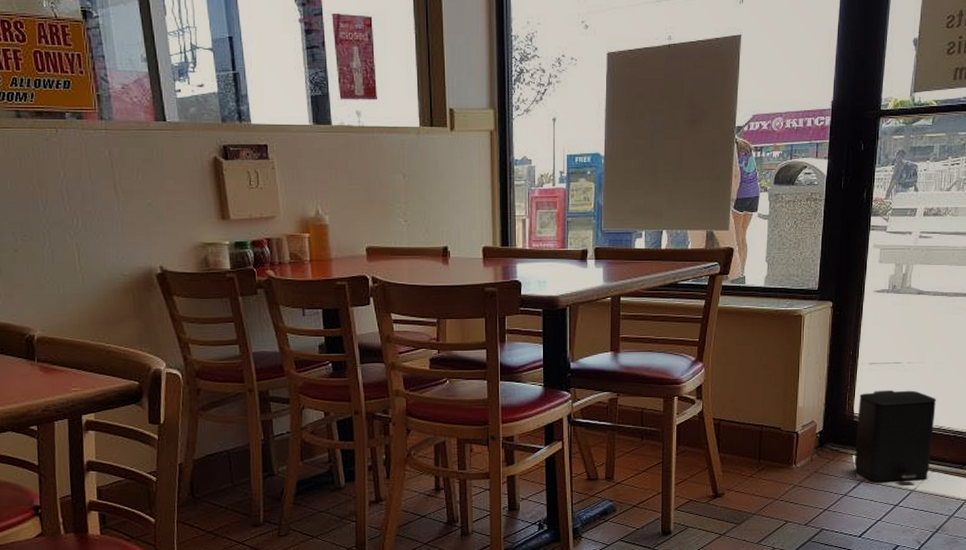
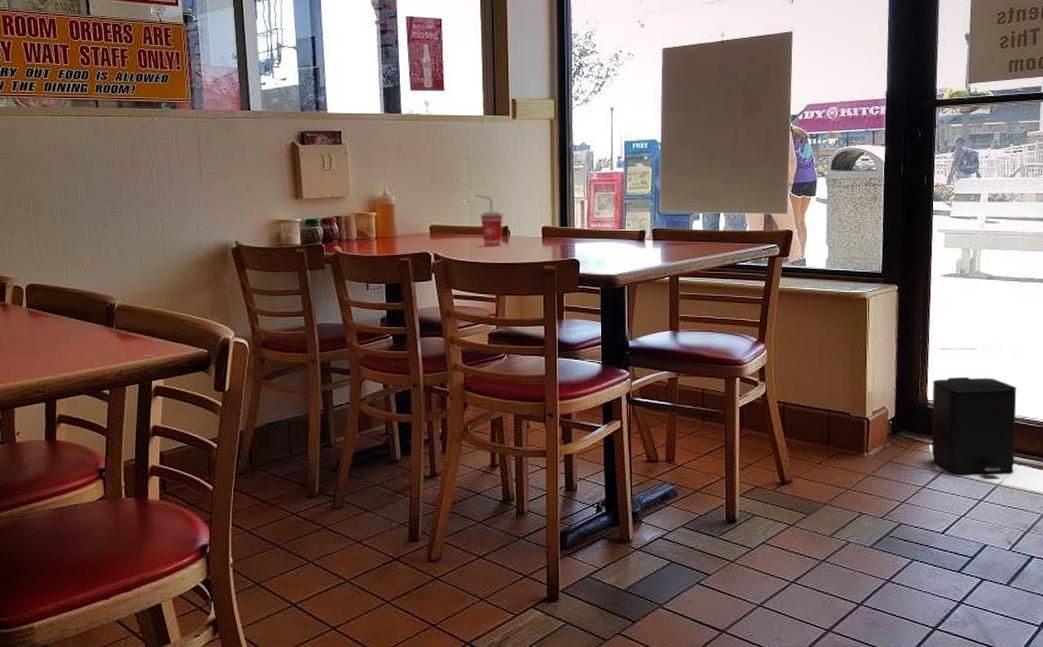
beverage cup: none [412,213,443,268] -> present [475,194,503,246]

